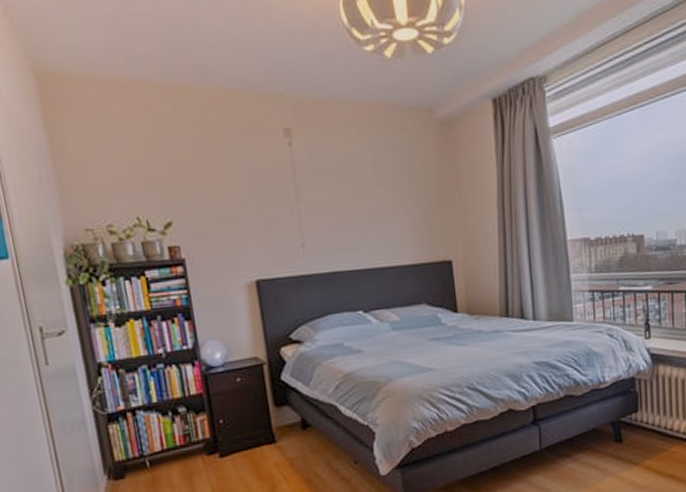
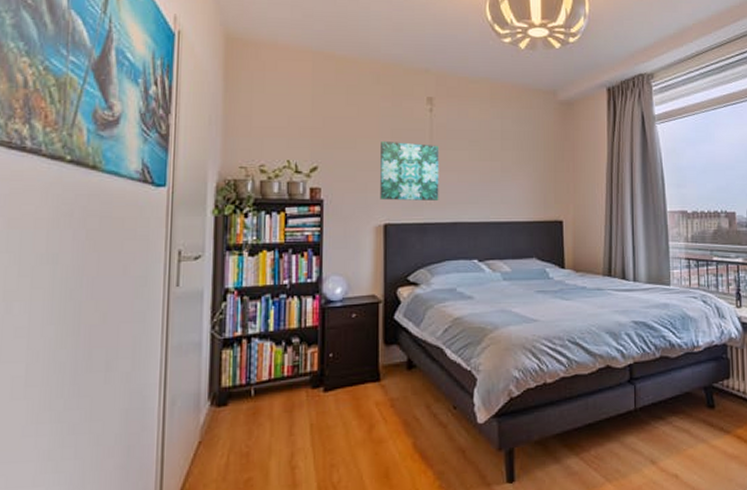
wall art: none [238,185,313,254] -> present [380,140,439,200]

